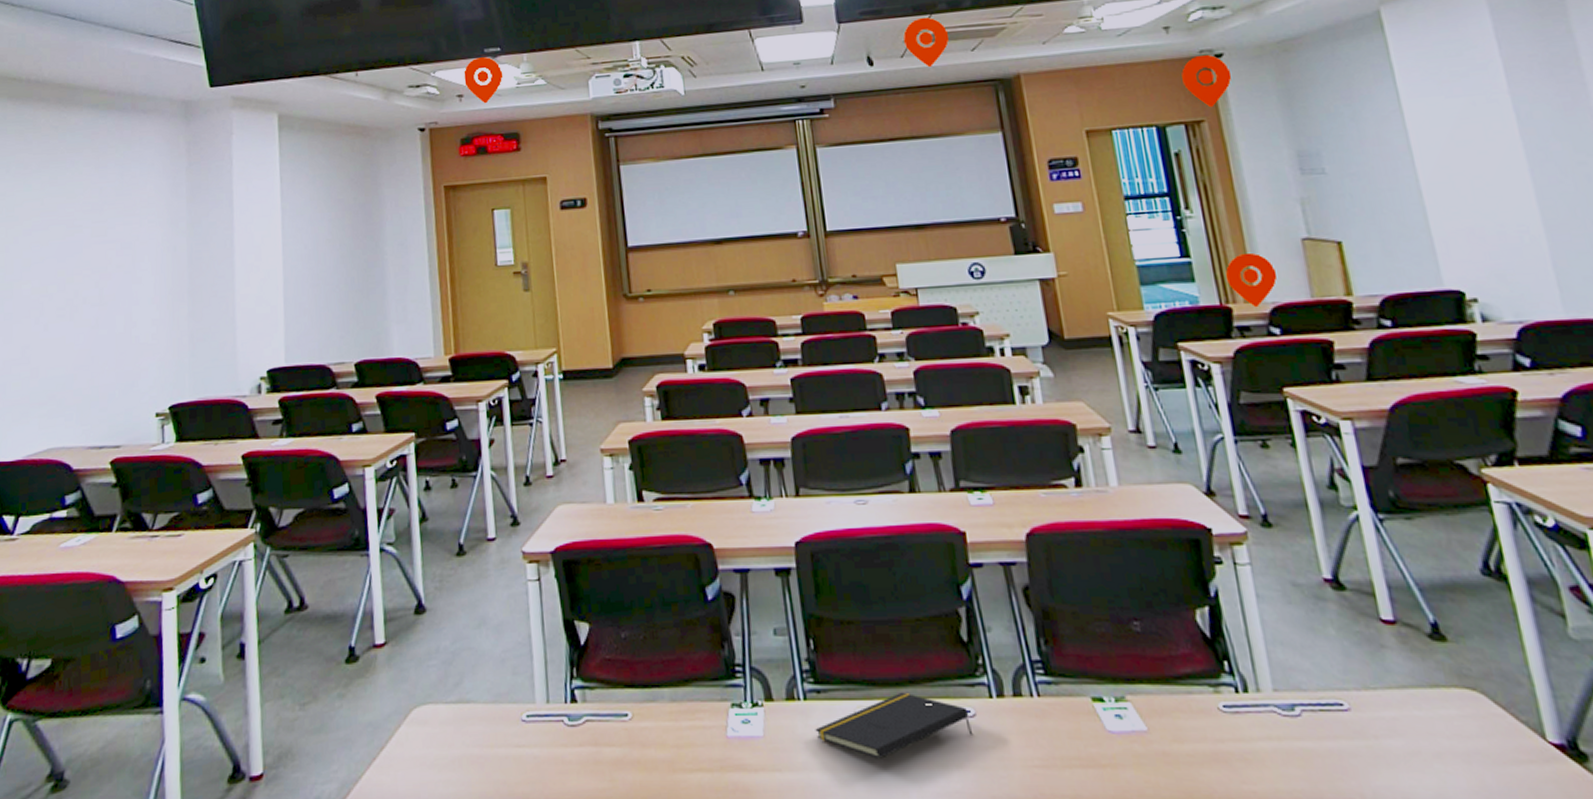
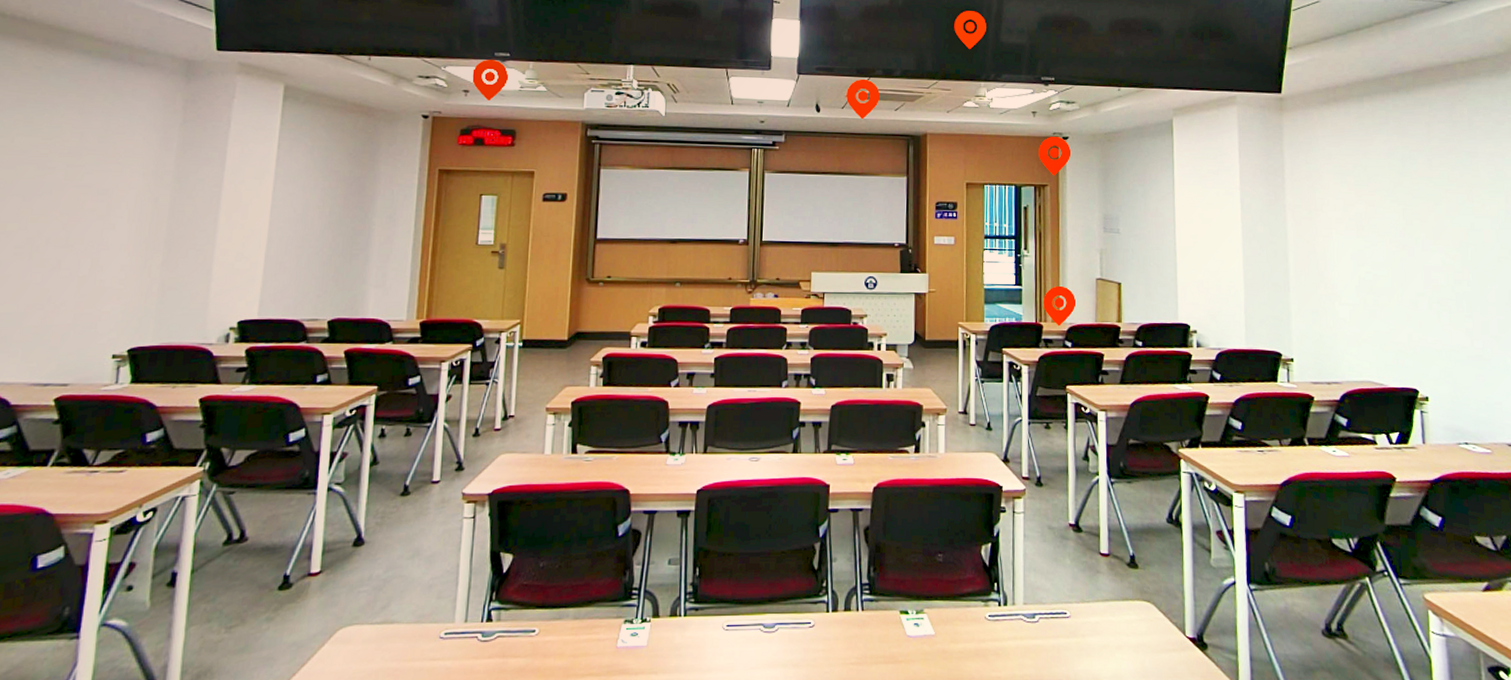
notepad: present [815,692,974,759] -> none [689,608,810,661]

